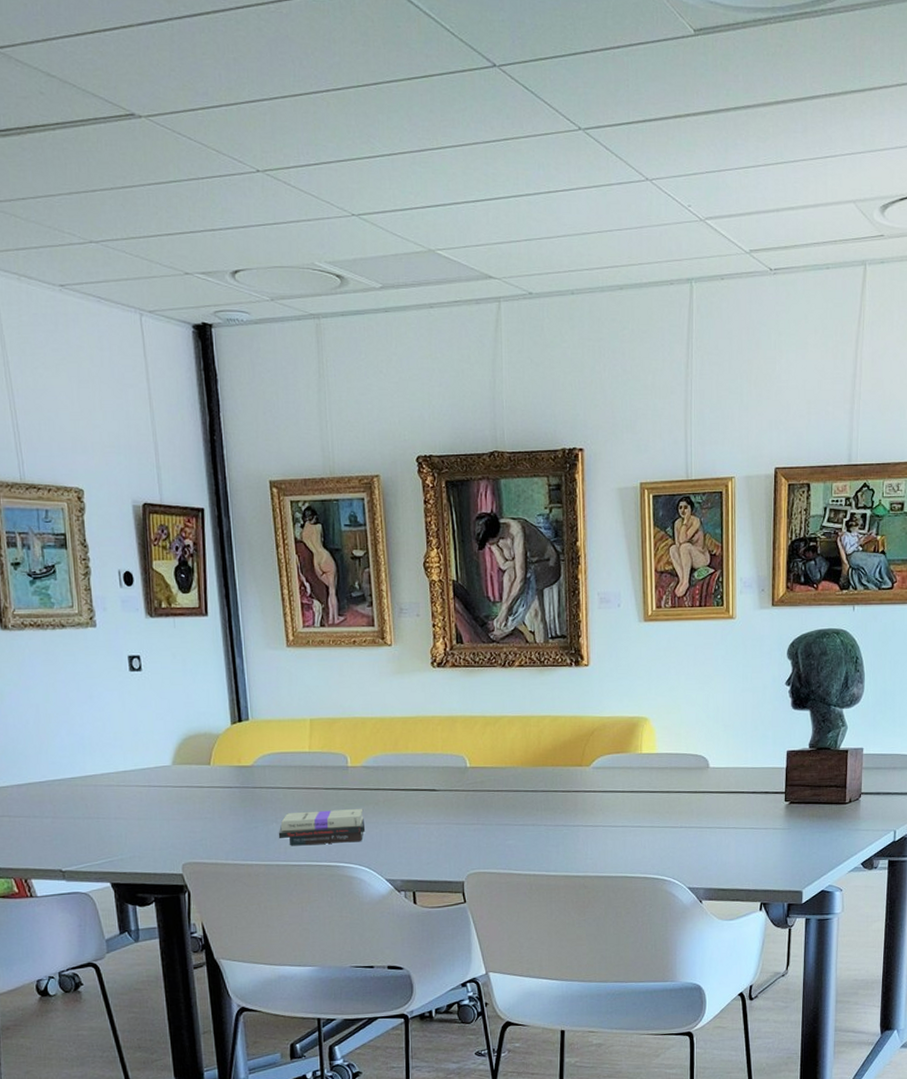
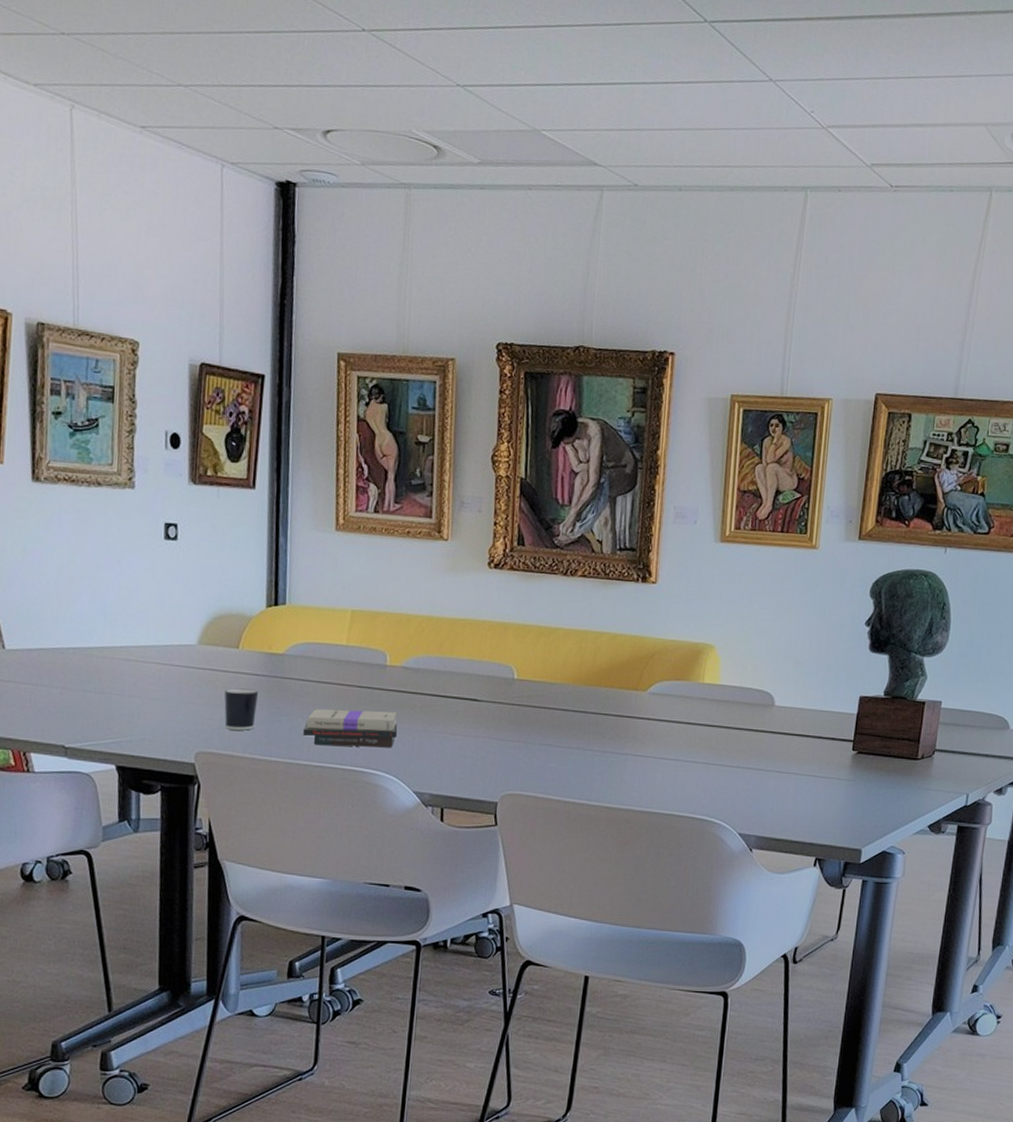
mug: none [201,801,234,840] -> present [223,688,259,731]

